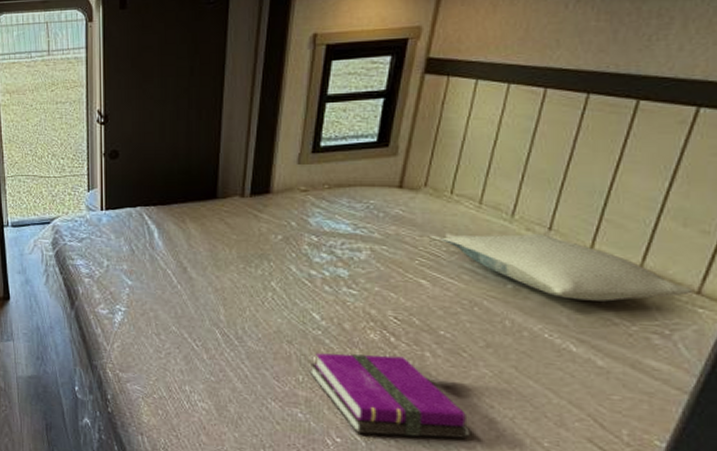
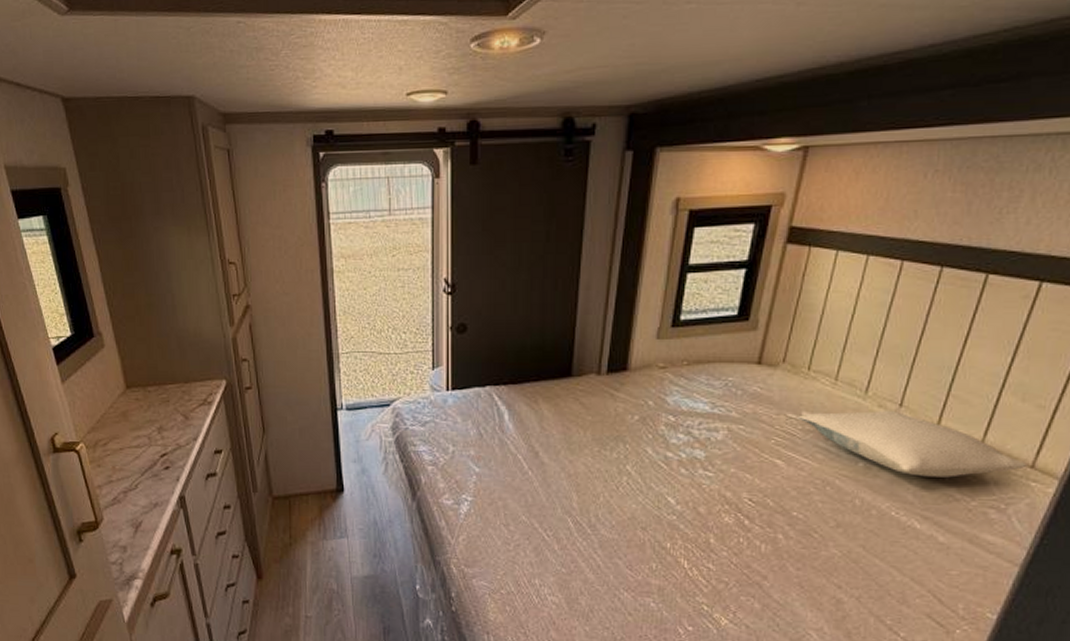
hardback book: present [309,353,470,439] -> none [663,539,818,622]

